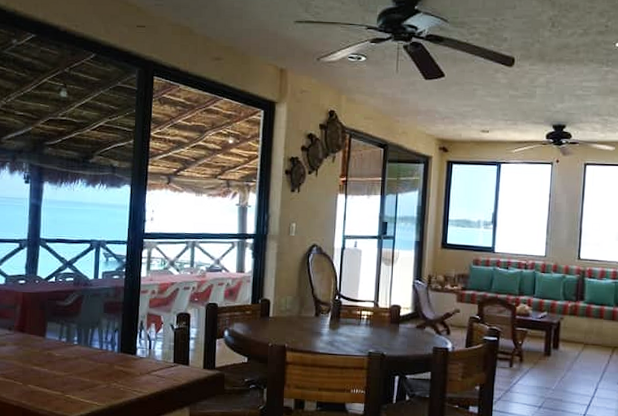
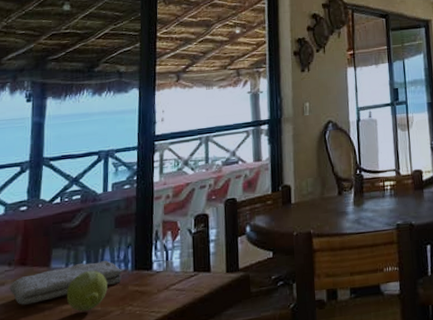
washcloth: none [10,339,111,366] -> present [9,260,124,305]
fruit: none [59,346,96,380] -> present [66,270,108,312]

